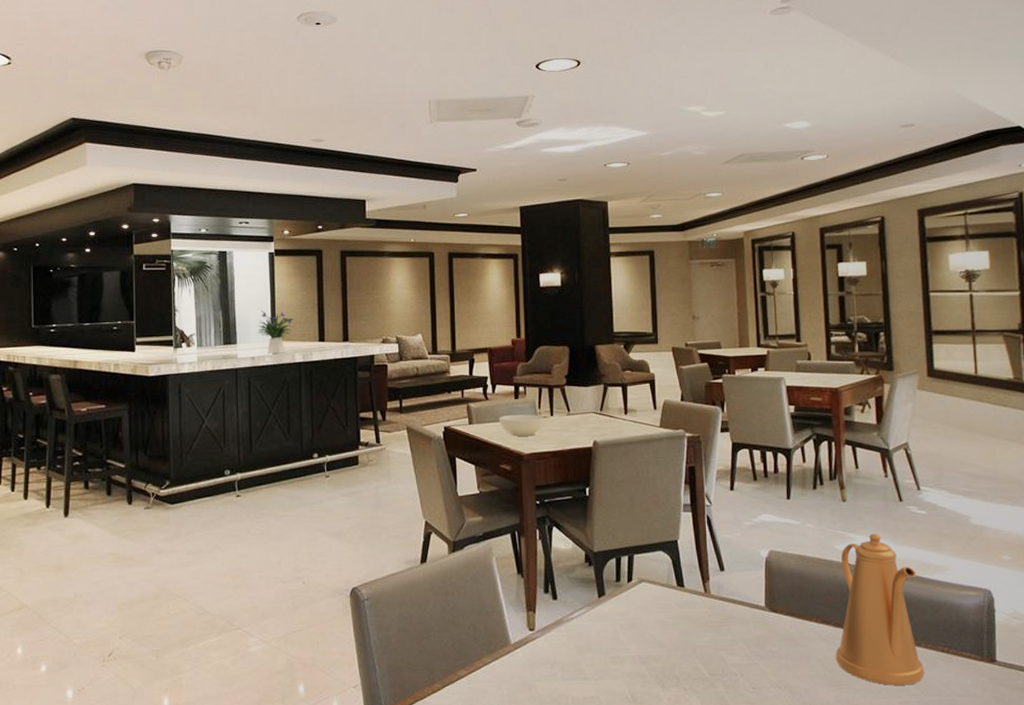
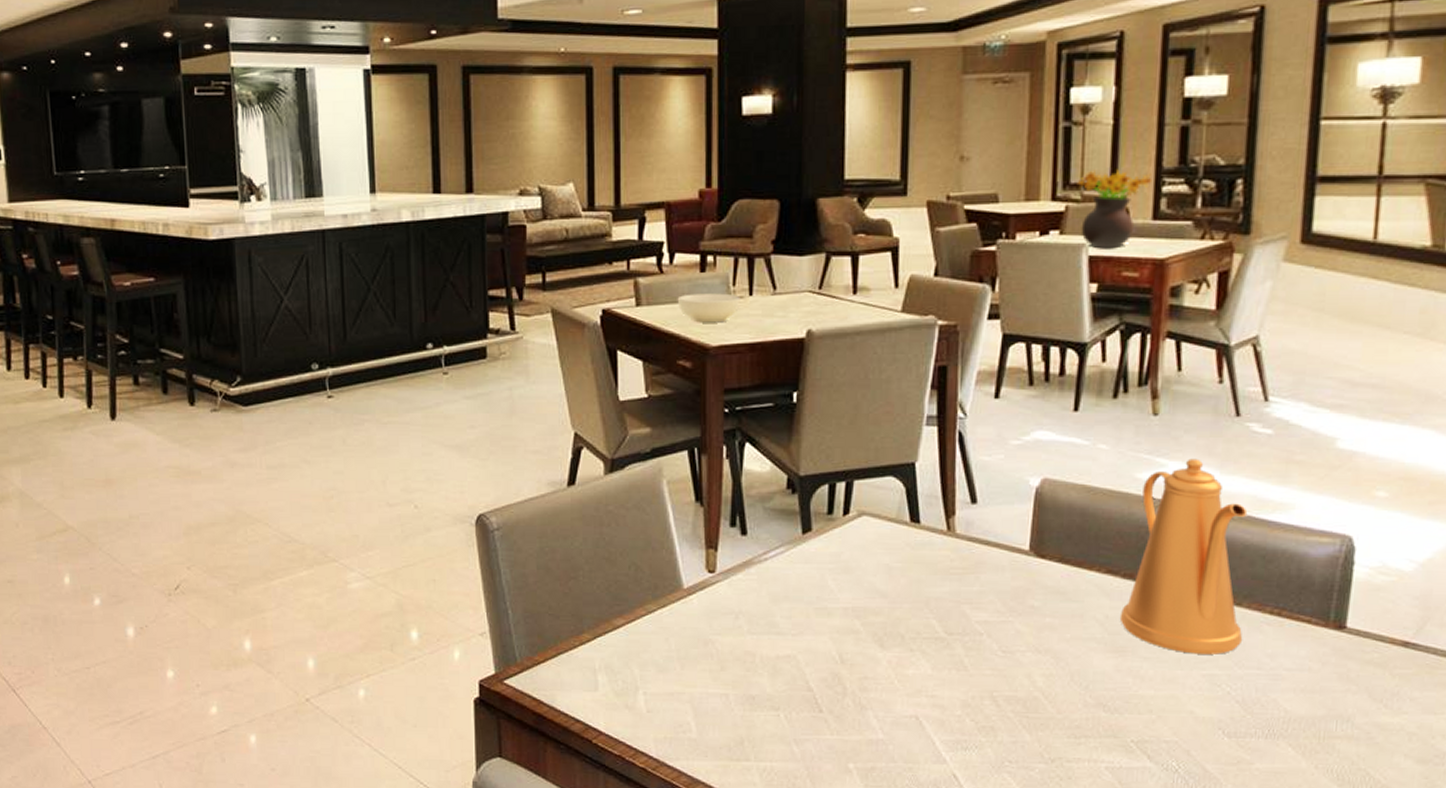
flower arrangement: present [258,311,294,354] -> none [350,151,400,210]
flower arrangement: none [773,325,824,382] -> present [1077,169,1152,251]

